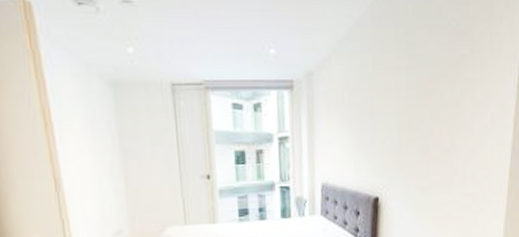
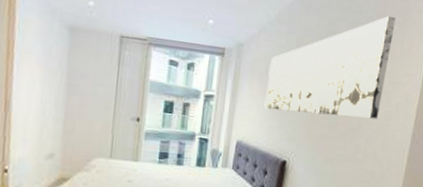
wall art: none [346,14,481,143] -> present [264,15,396,119]

